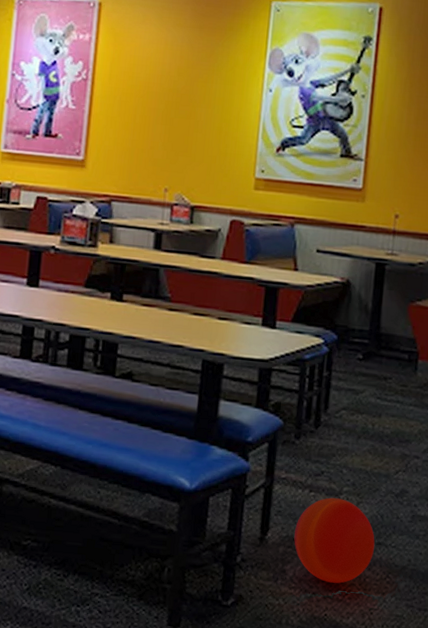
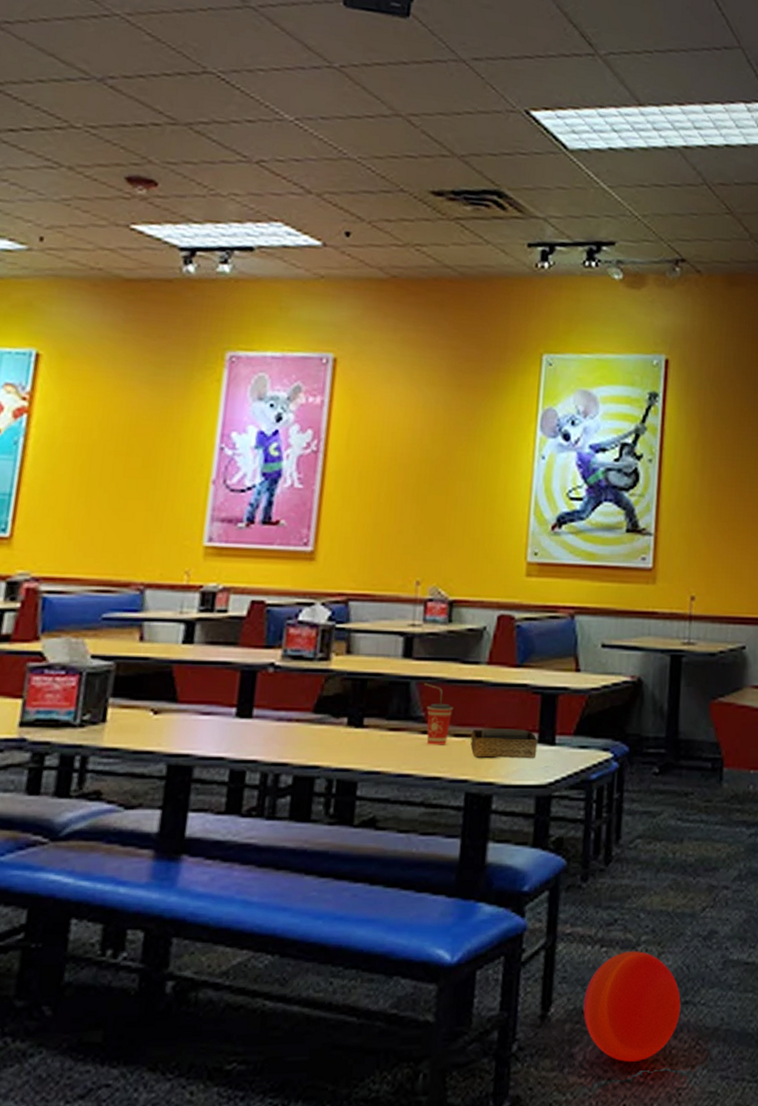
beverage cup: none [171,270,194,321] -> present [425,683,454,745]
napkin holder: none [207,310,262,339] -> present [470,727,538,759]

